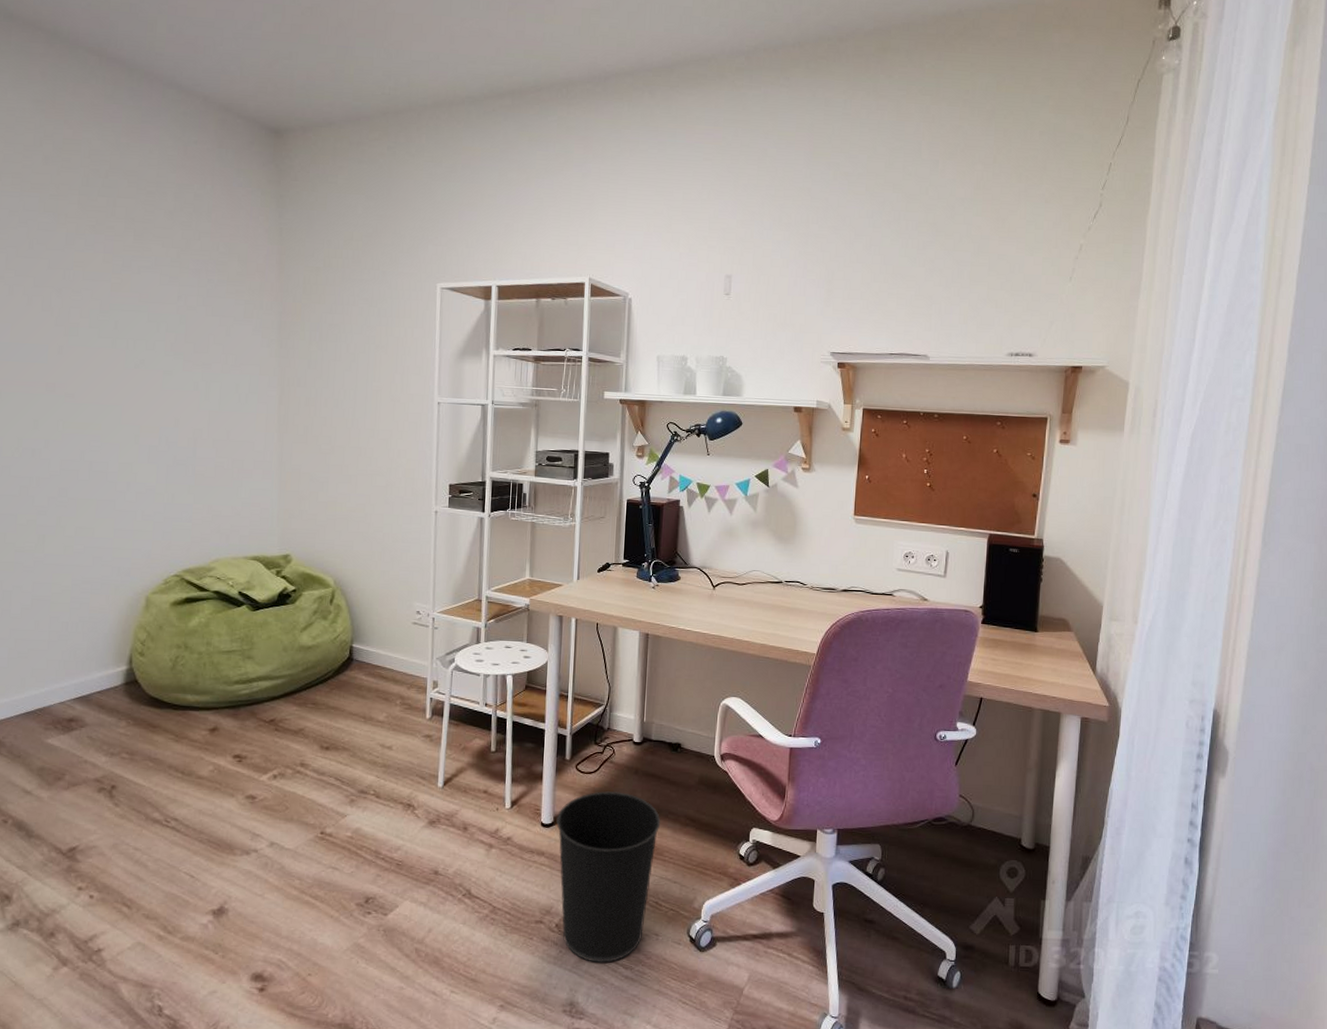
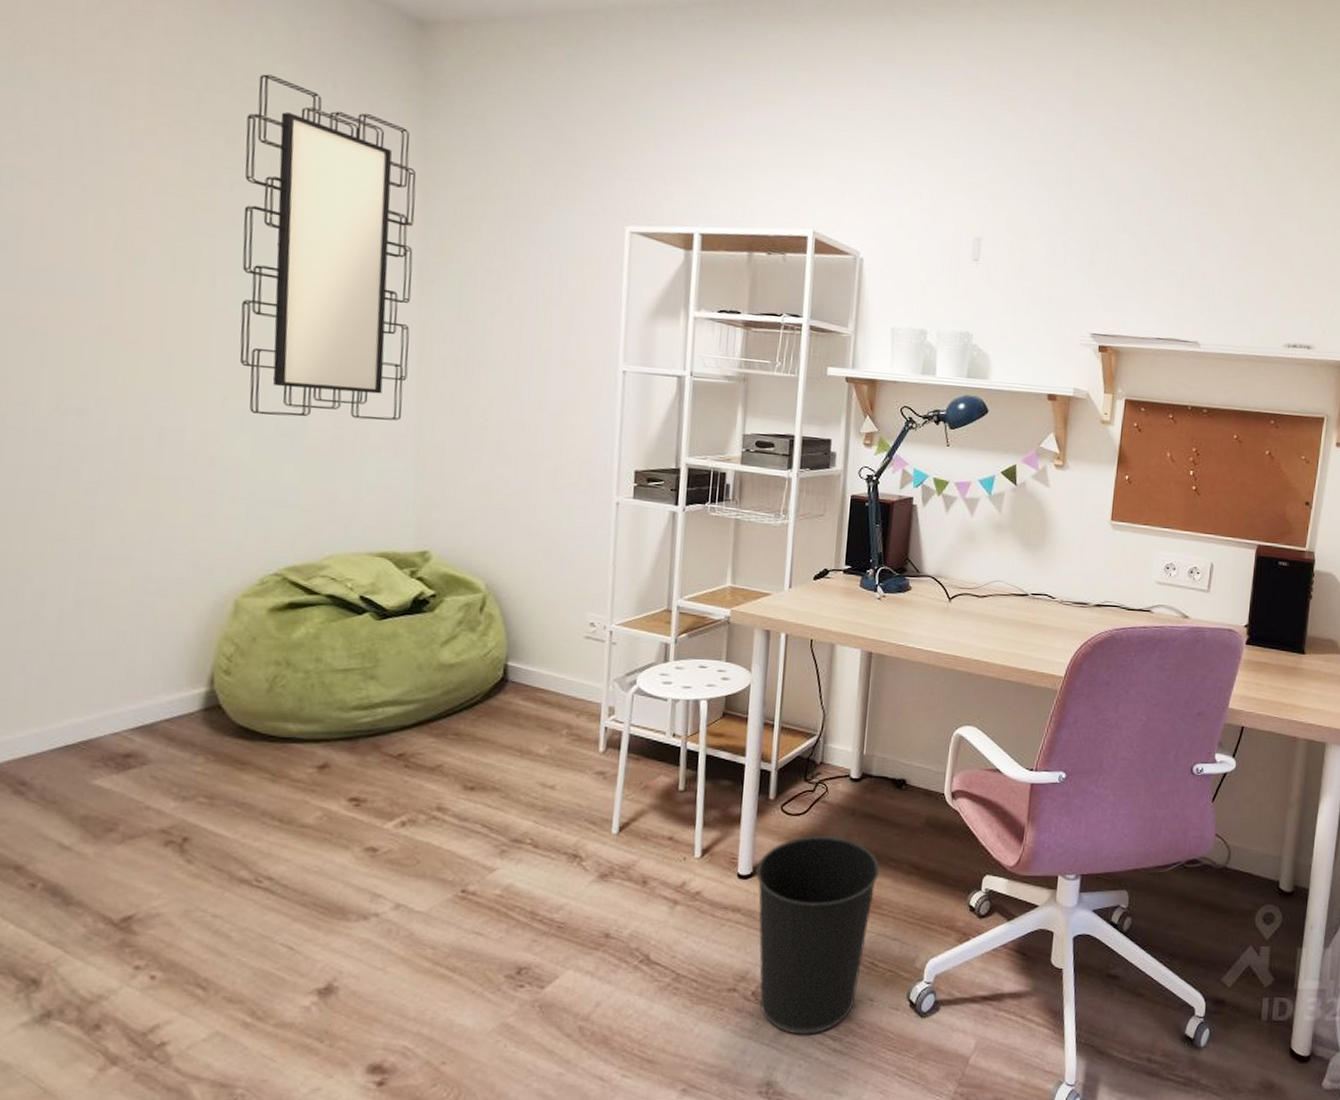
mirror: none [146,181,275,450] -> present [239,74,417,421]

